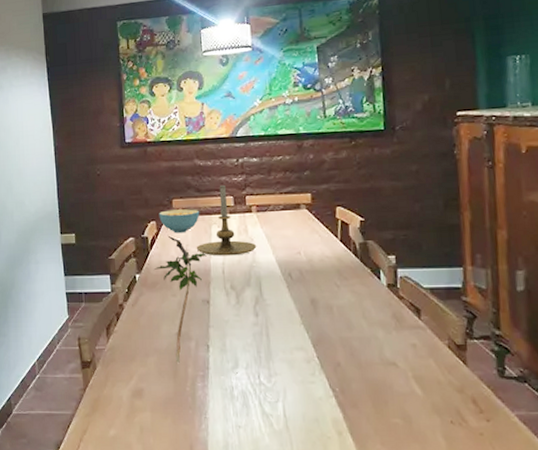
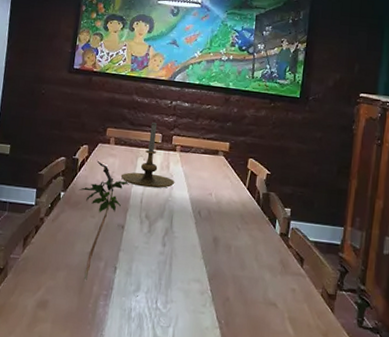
cereal bowl: present [159,209,200,234] -> none [92,137,130,161]

